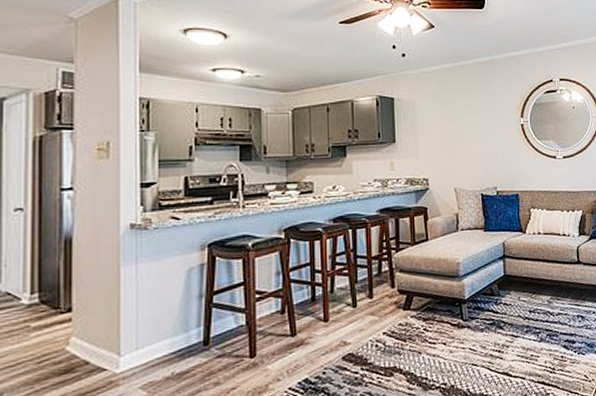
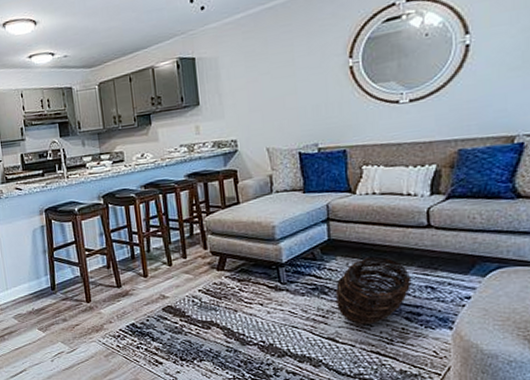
basket: none [509,290,568,357] -> present [335,256,412,325]

